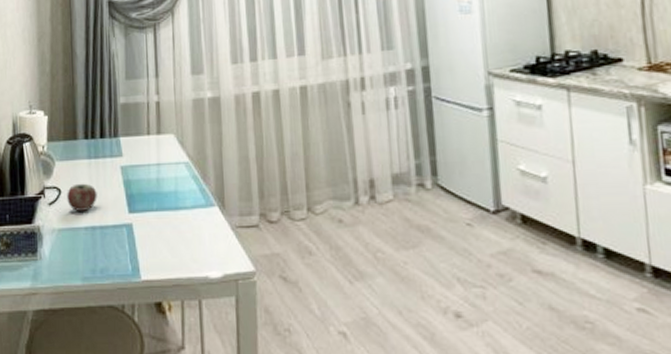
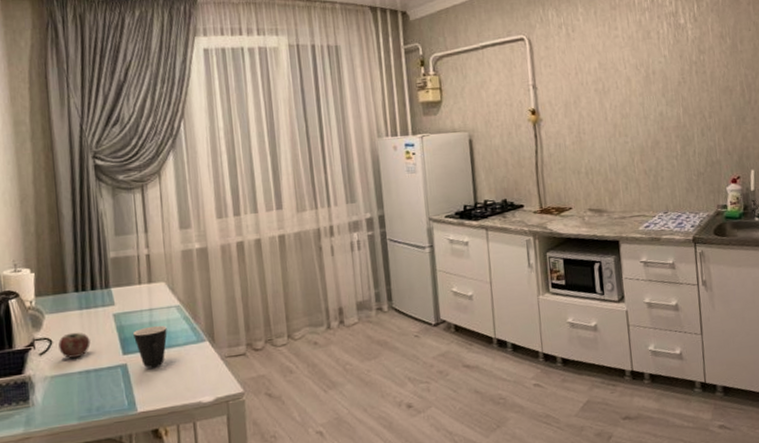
mug: none [140,183,175,231] -> present [133,325,167,369]

